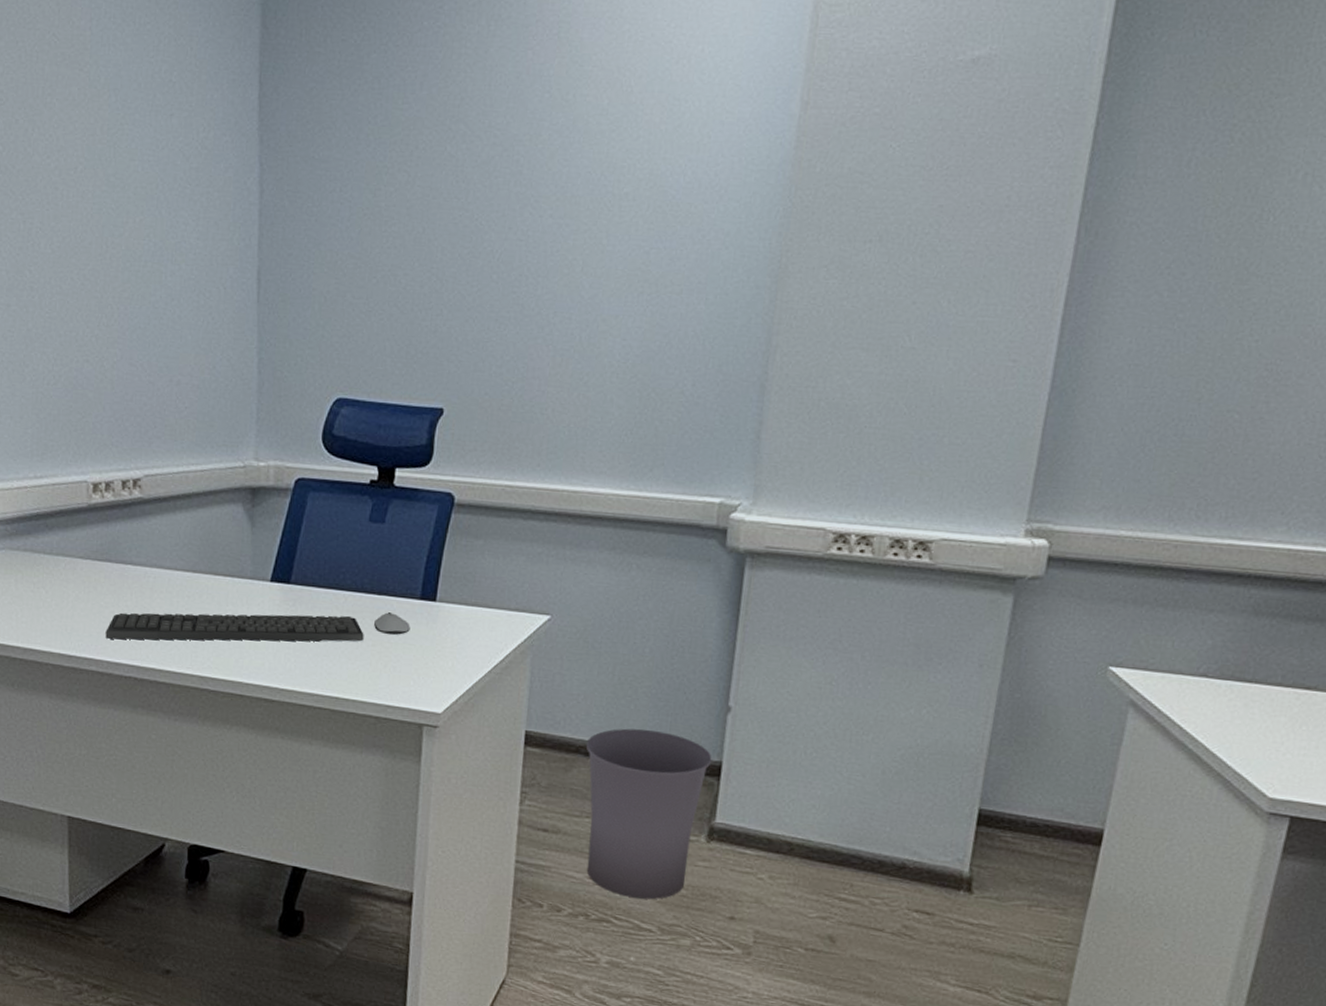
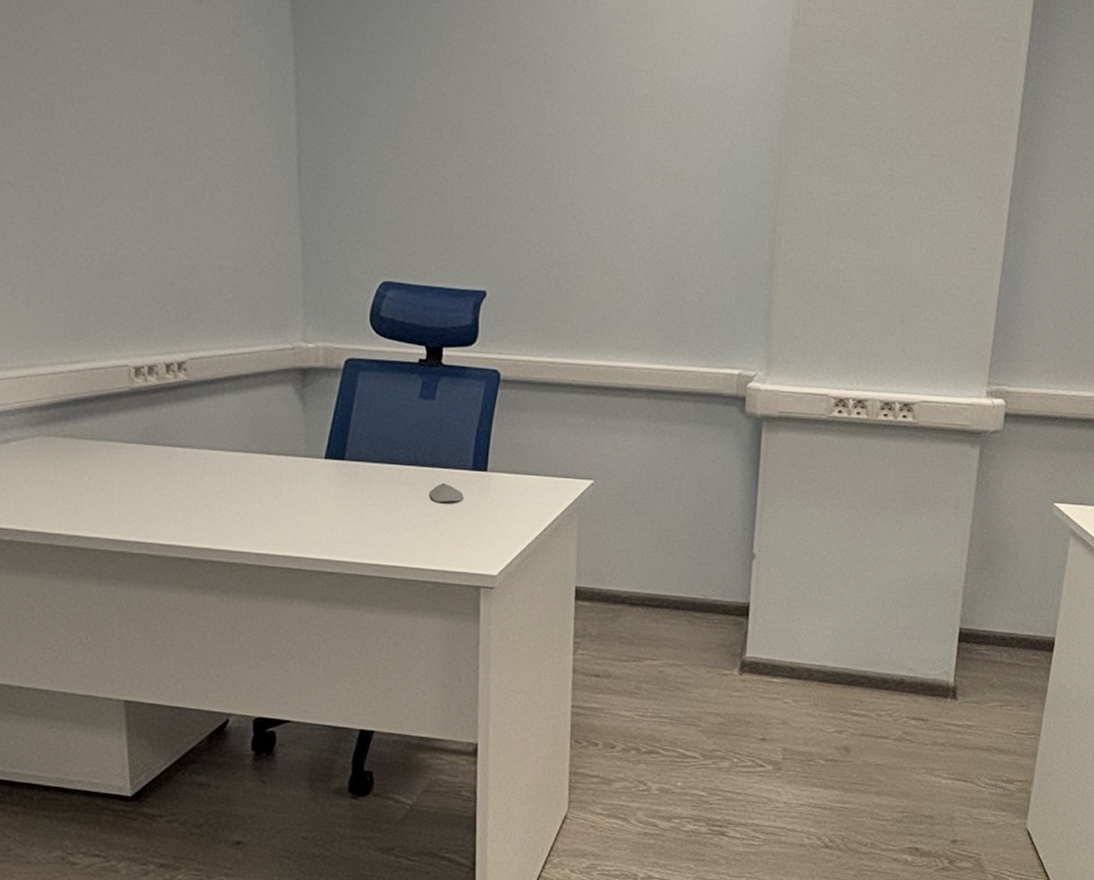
computer keyboard: present [105,612,364,642] -> none [156,488,420,522]
waste bin: present [585,728,712,900] -> none [630,578,741,730]

